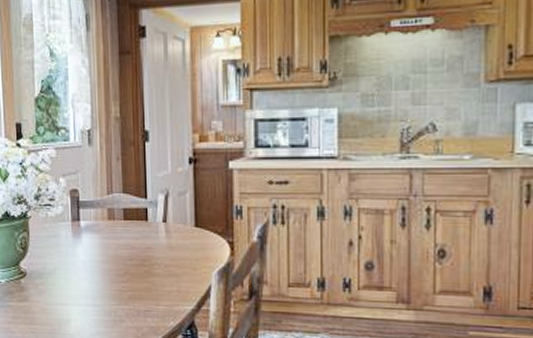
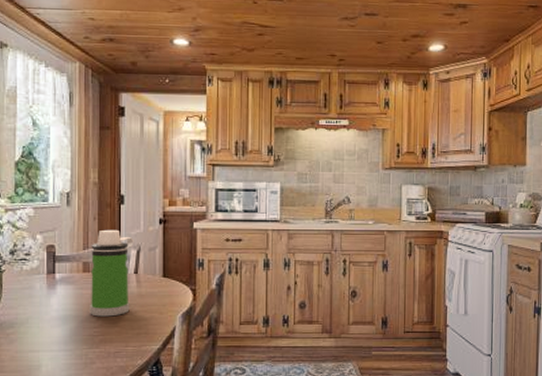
water bottle: none [115,171,161,271] -> present [90,229,134,317]

